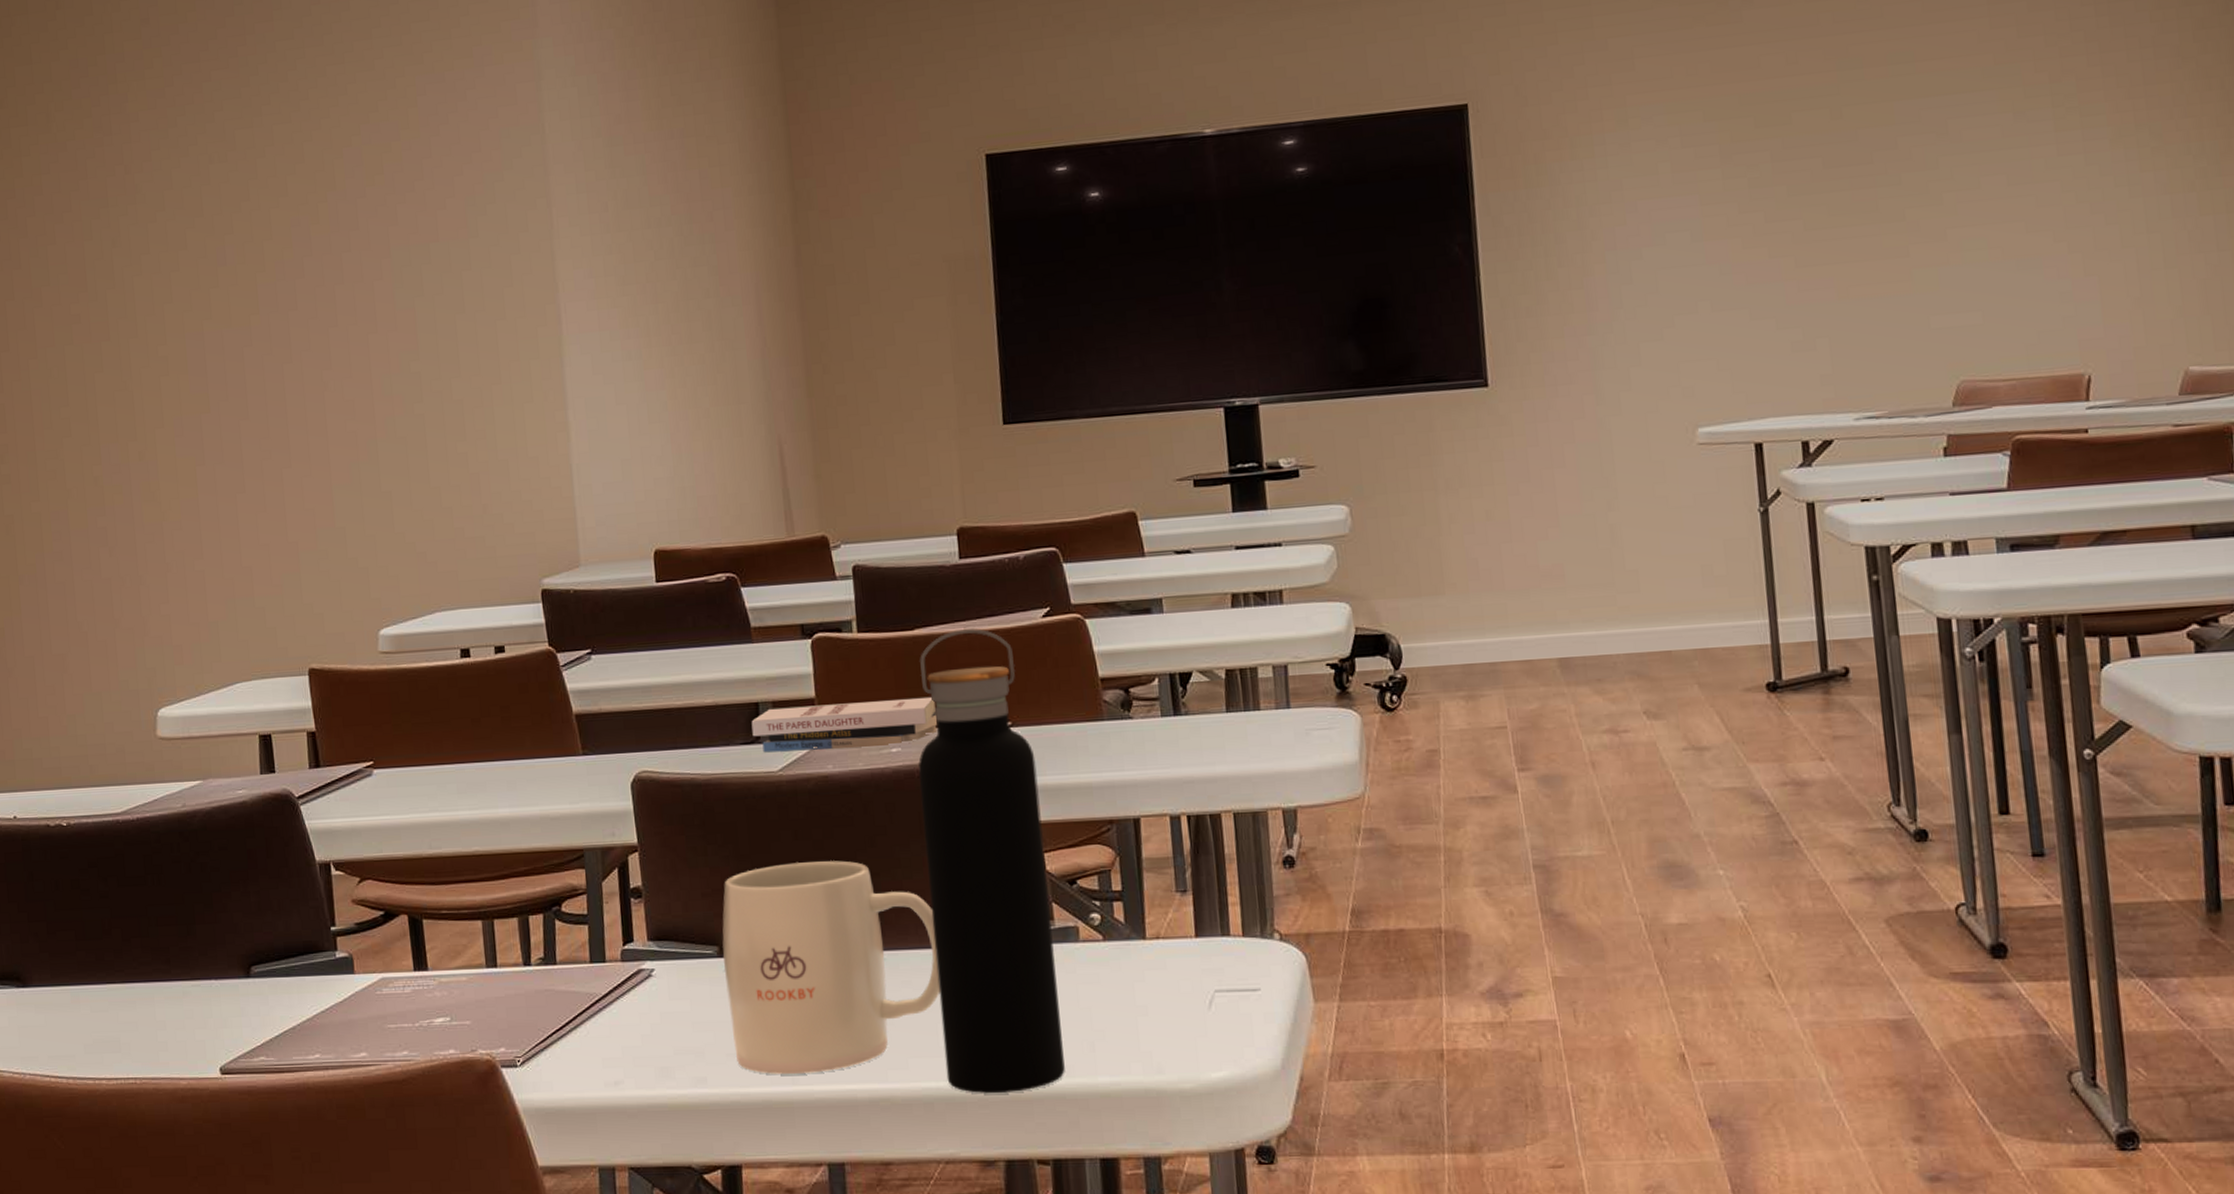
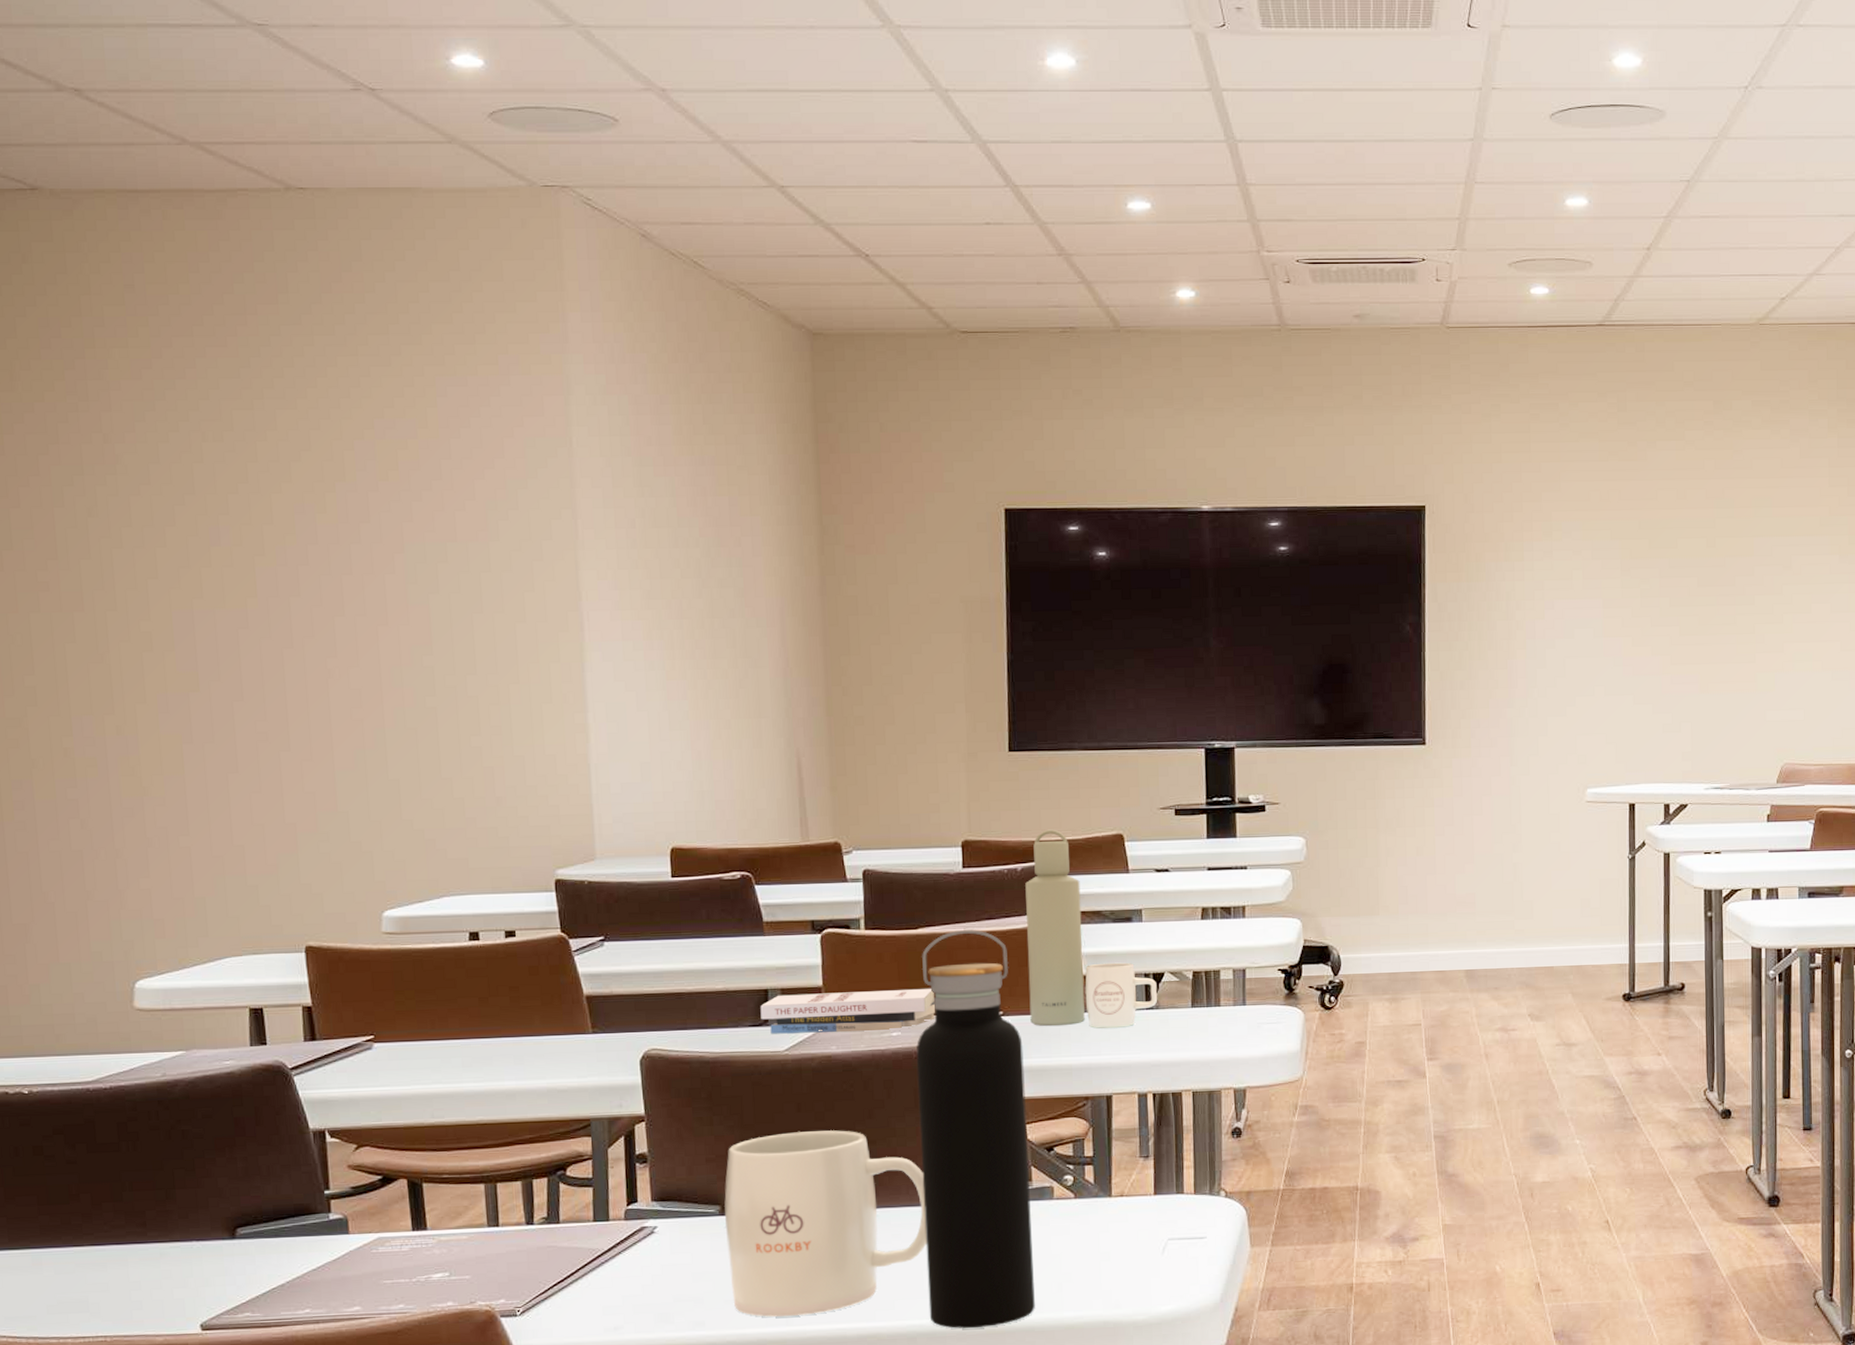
bottle: none [1029,510,1104,739] -> present [1025,829,1085,1027]
mug: none [1101,661,1187,740] -> present [1085,962,1158,1029]

